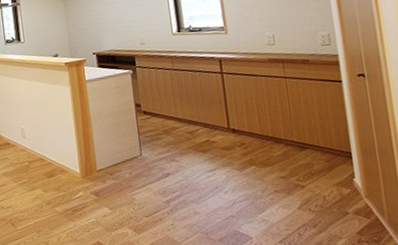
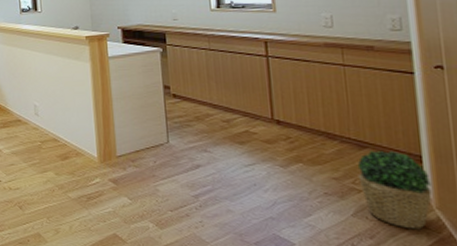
potted plant: none [300,149,361,217] -> present [357,150,432,230]

